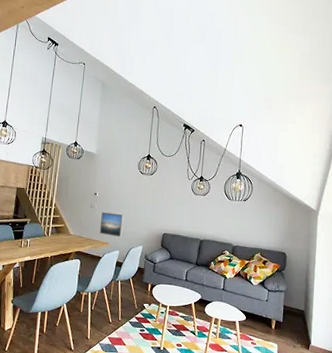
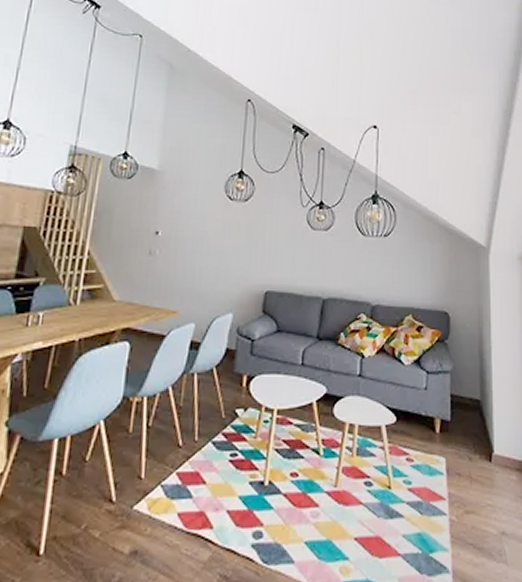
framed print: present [99,212,124,238] -> none [162,261,203,302]

